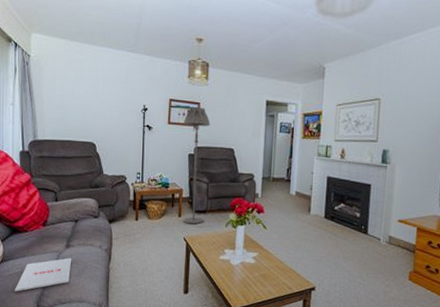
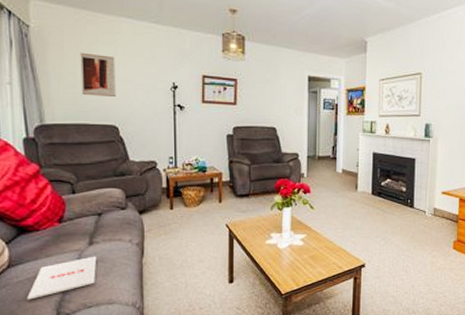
wall art: none [68,78,96,117] -> present [80,52,116,96]
floor lamp: present [183,107,210,225] -> none [220,84,249,210]

